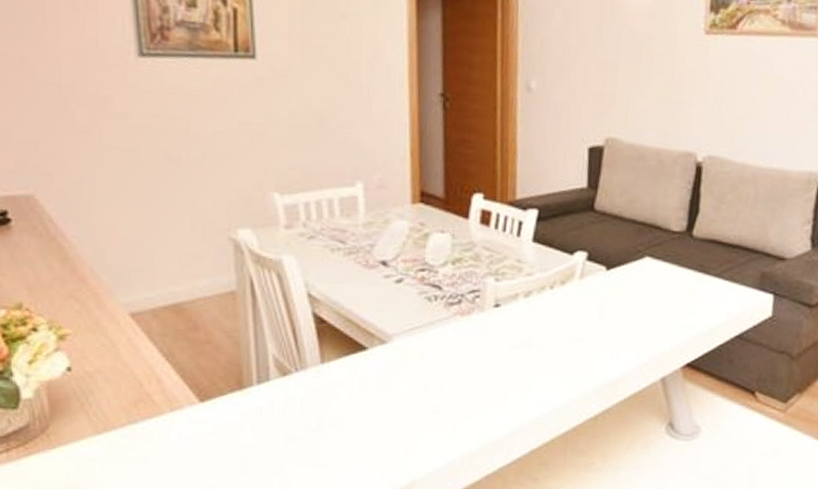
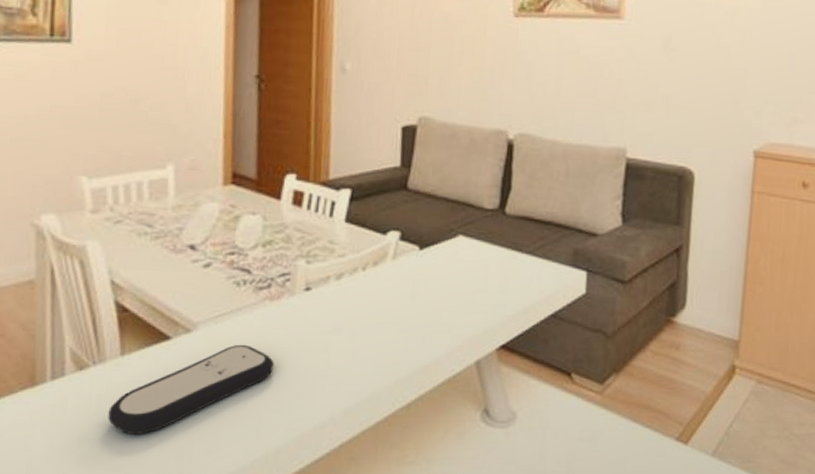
remote control: none [312,356,466,437] -> present [108,344,274,436]

